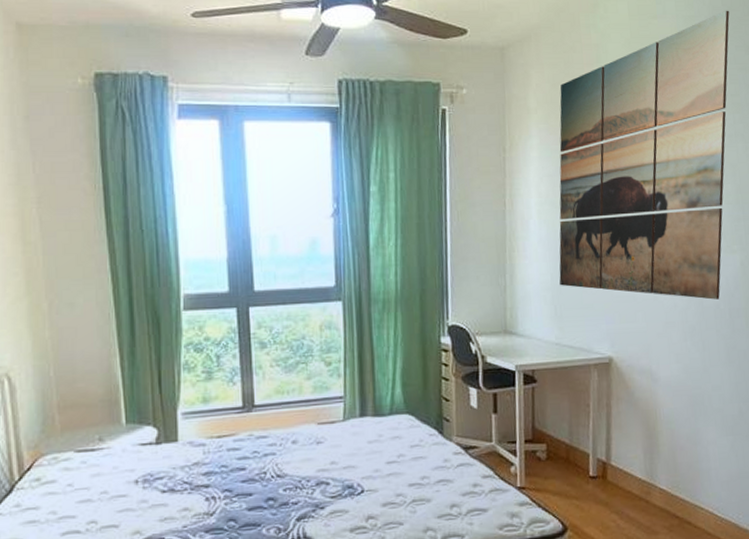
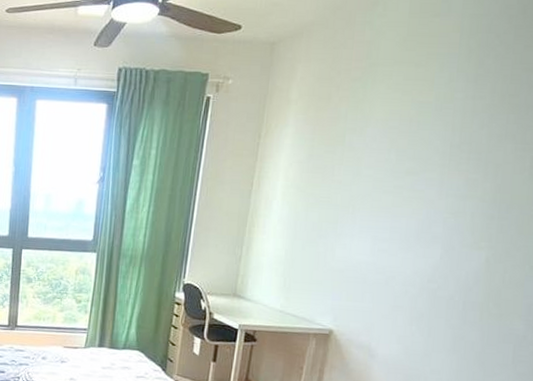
wall art: present [559,10,730,300] -> none [293,8,525,291]

